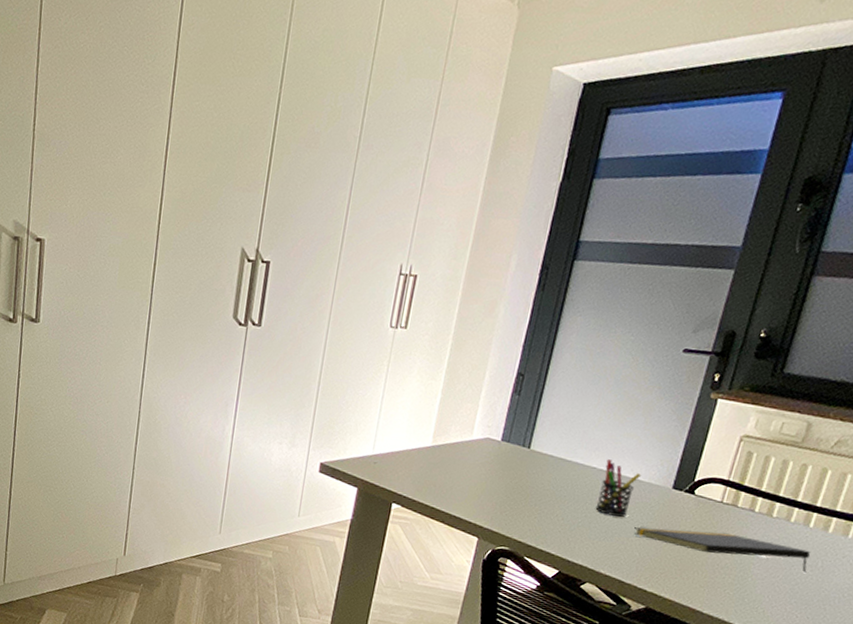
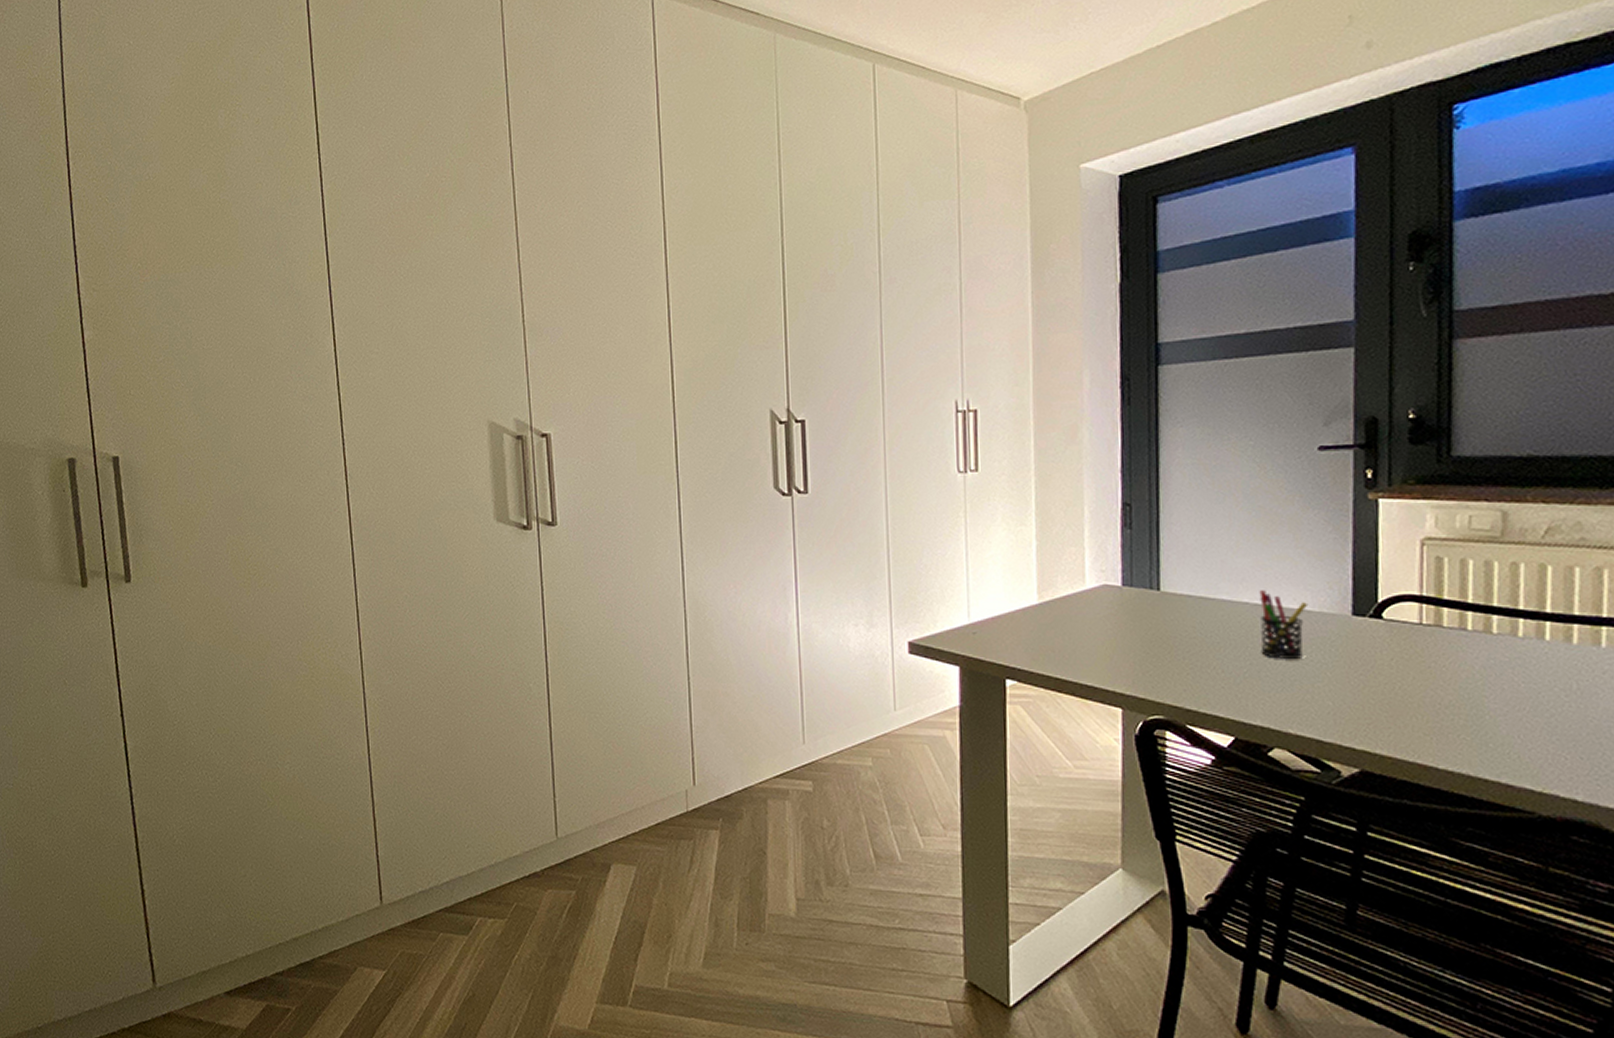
notepad: present [634,527,811,573] -> none [1317,662,1560,699]

